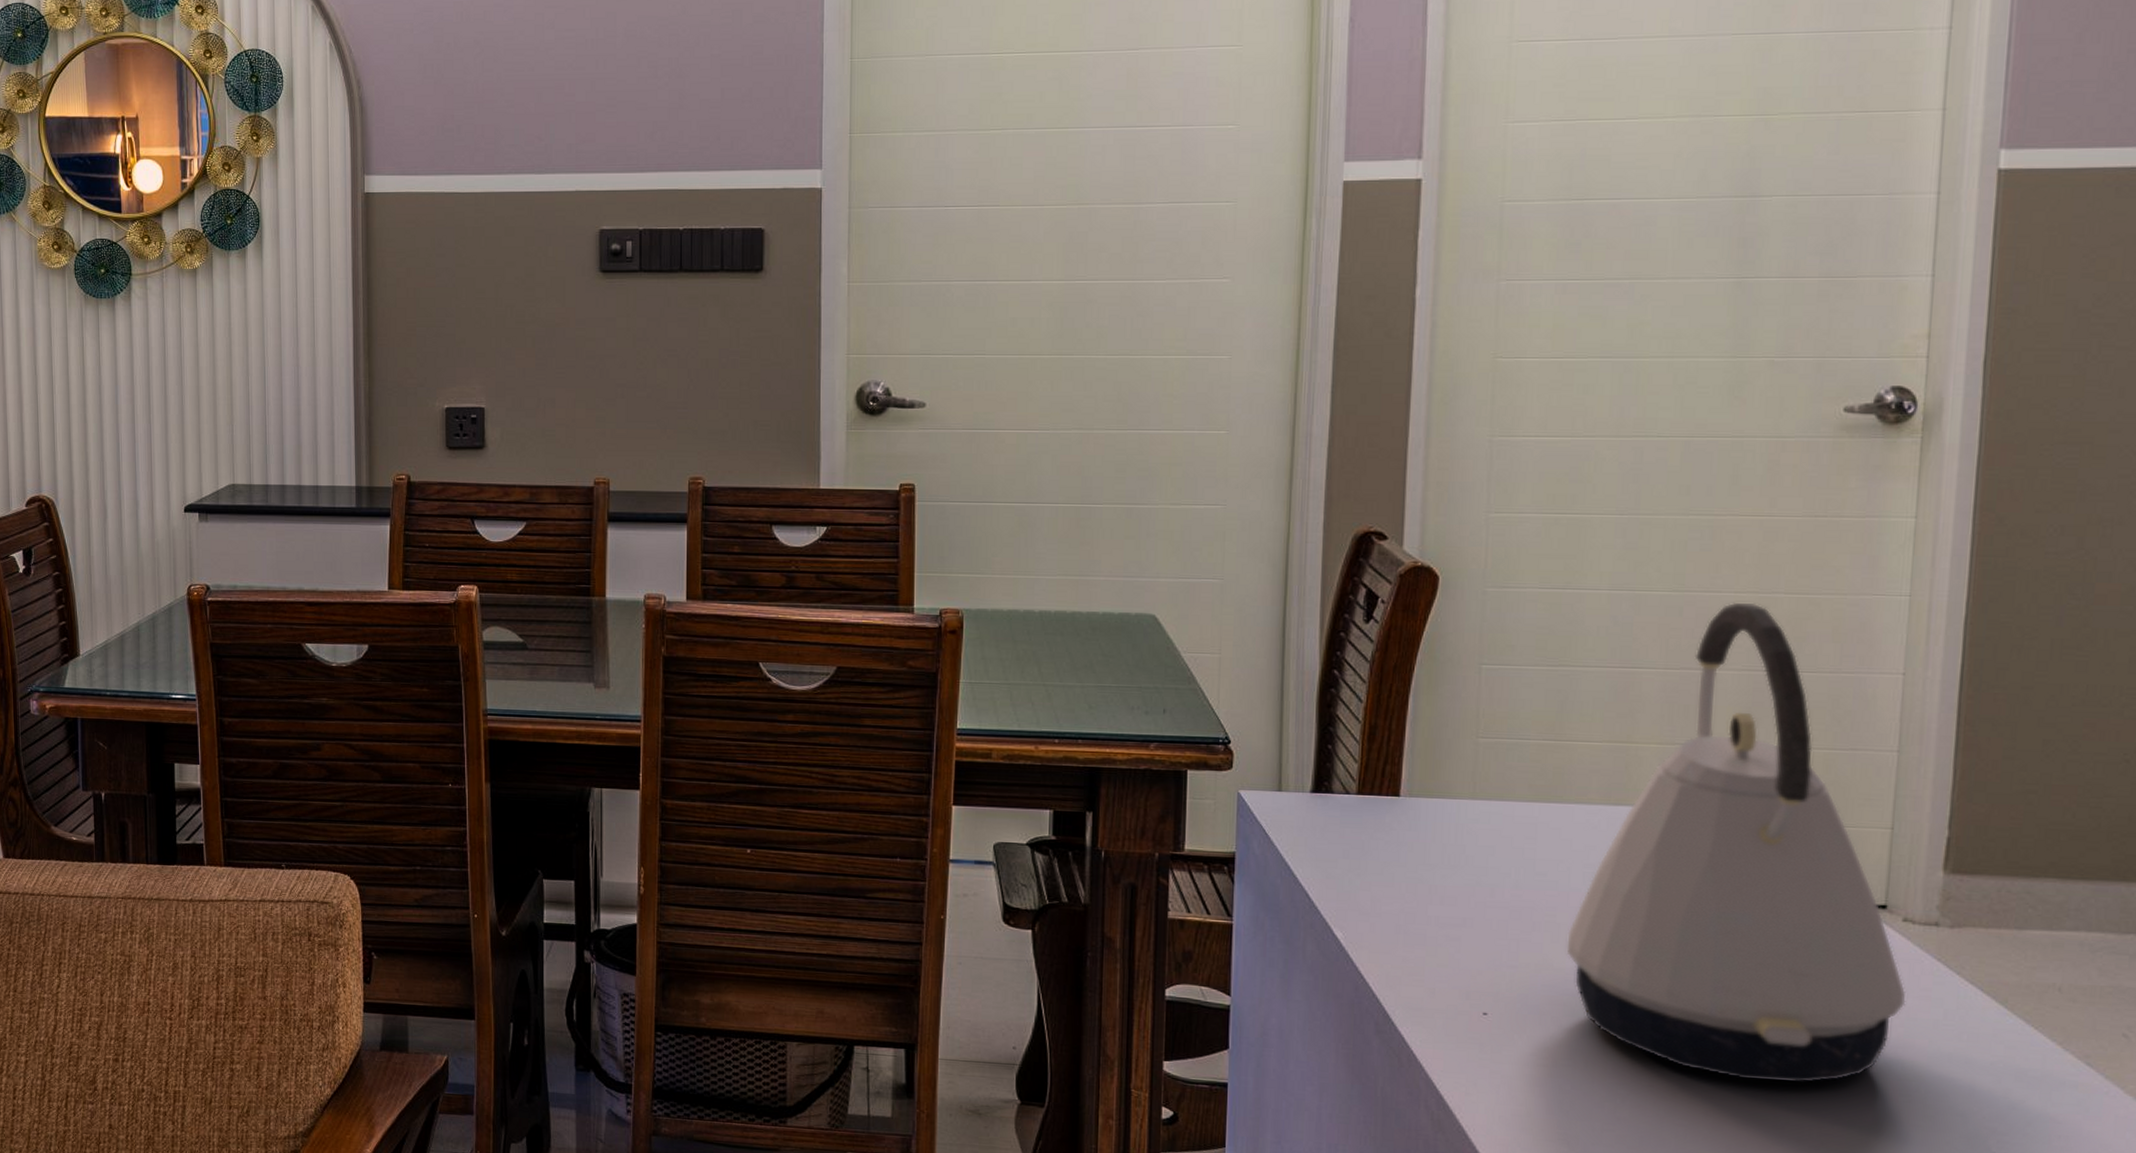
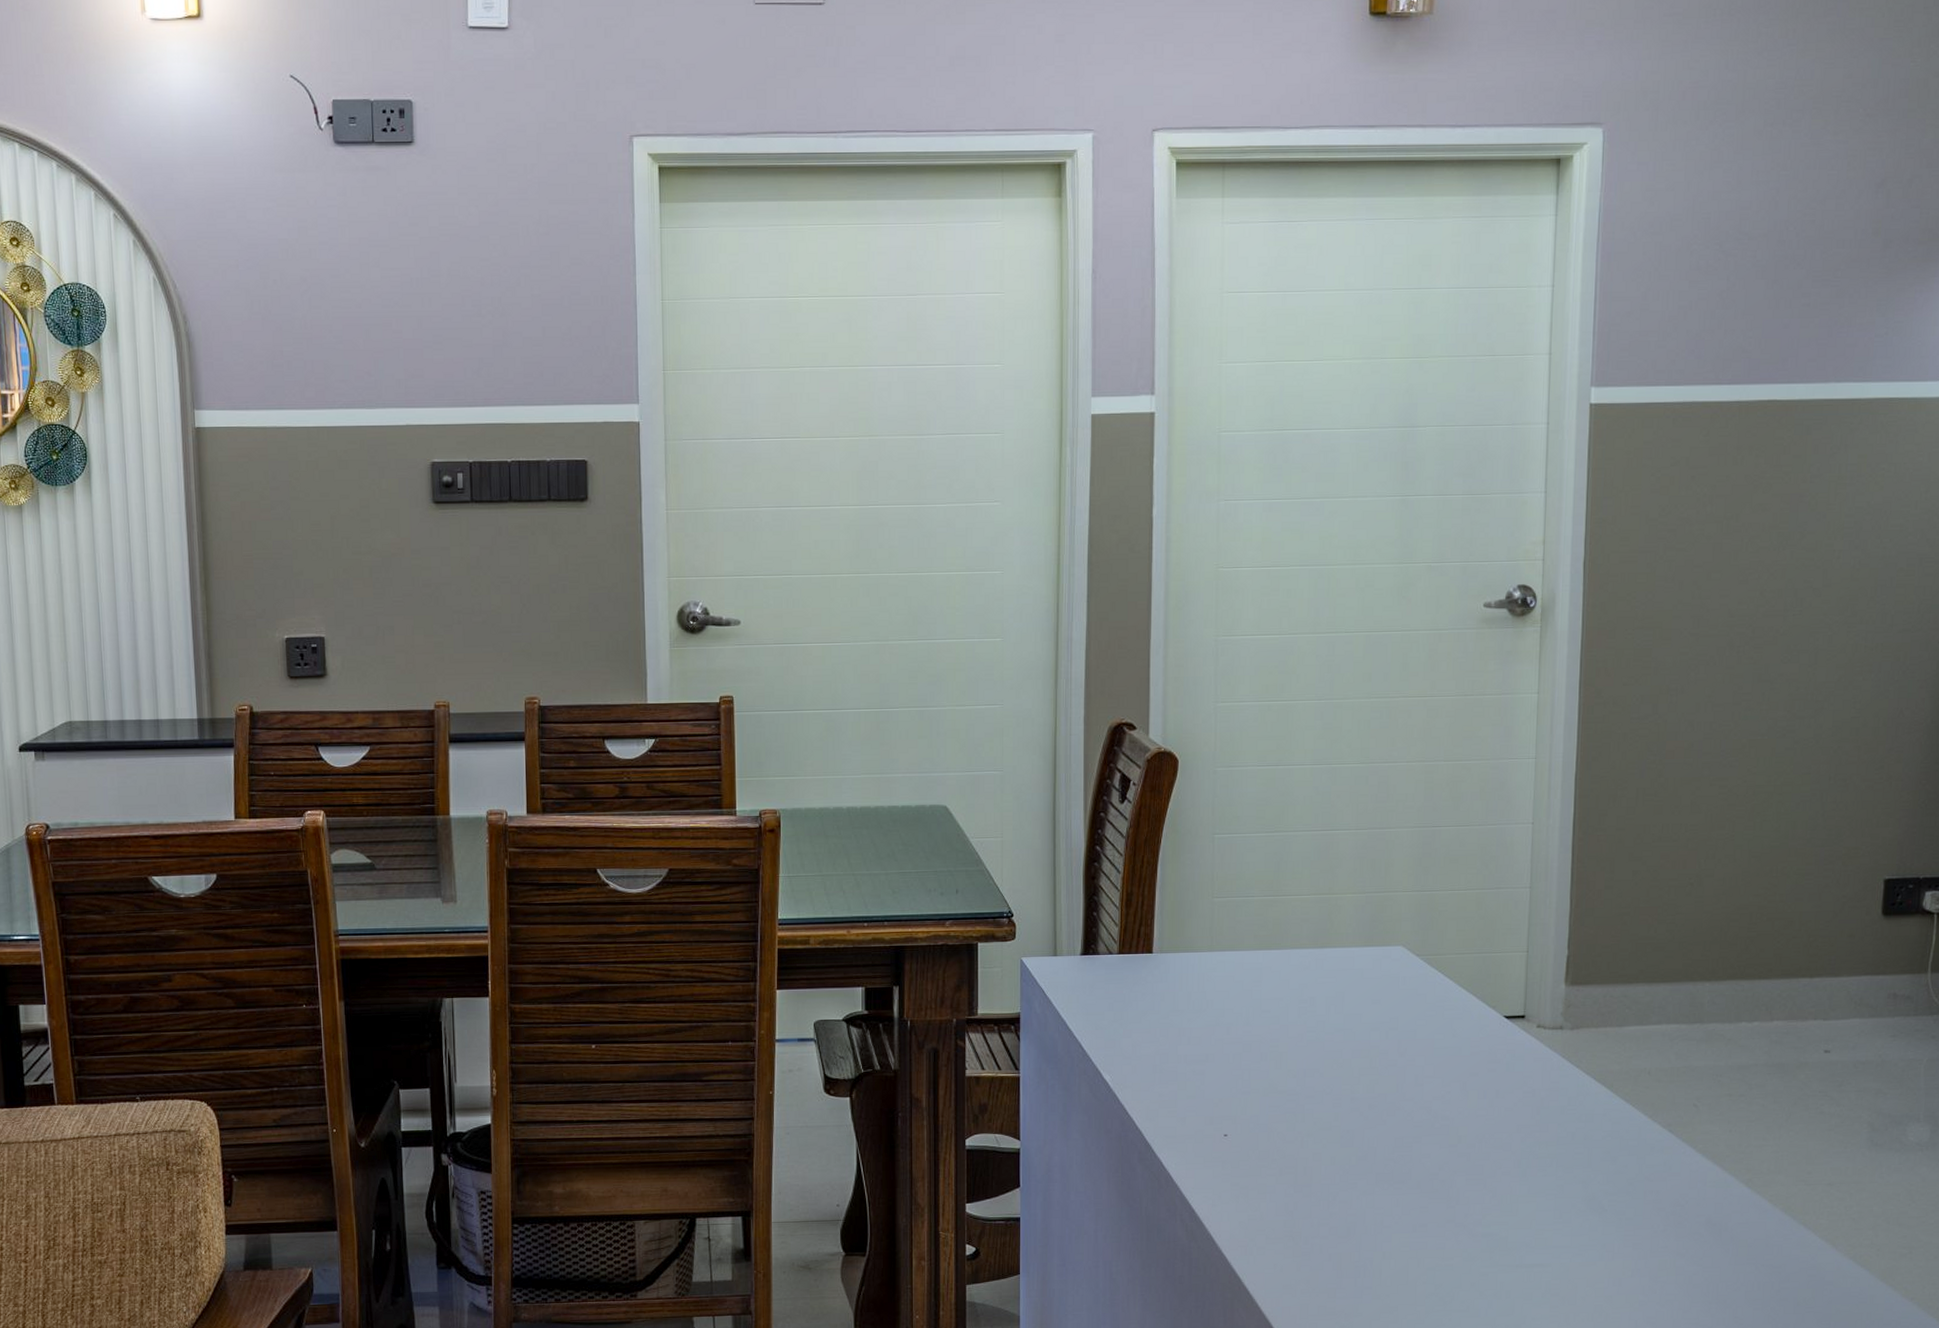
kettle: present [1566,602,1907,1084] -> none [1287,770,1541,1171]

